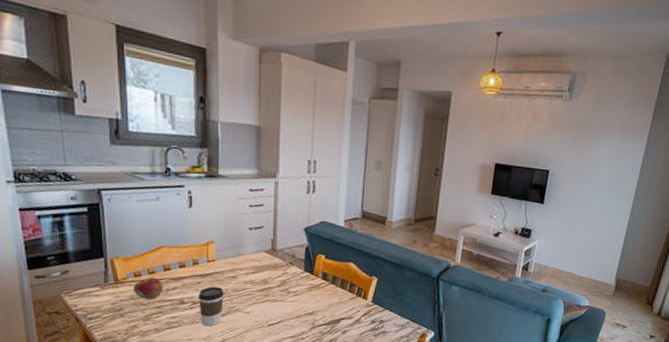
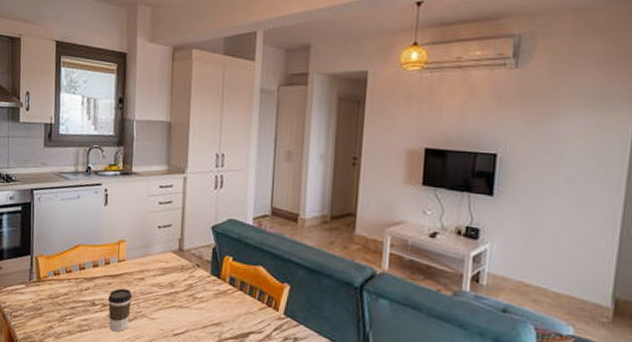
fruit: present [134,277,164,300] -> none [52,276,78,300]

